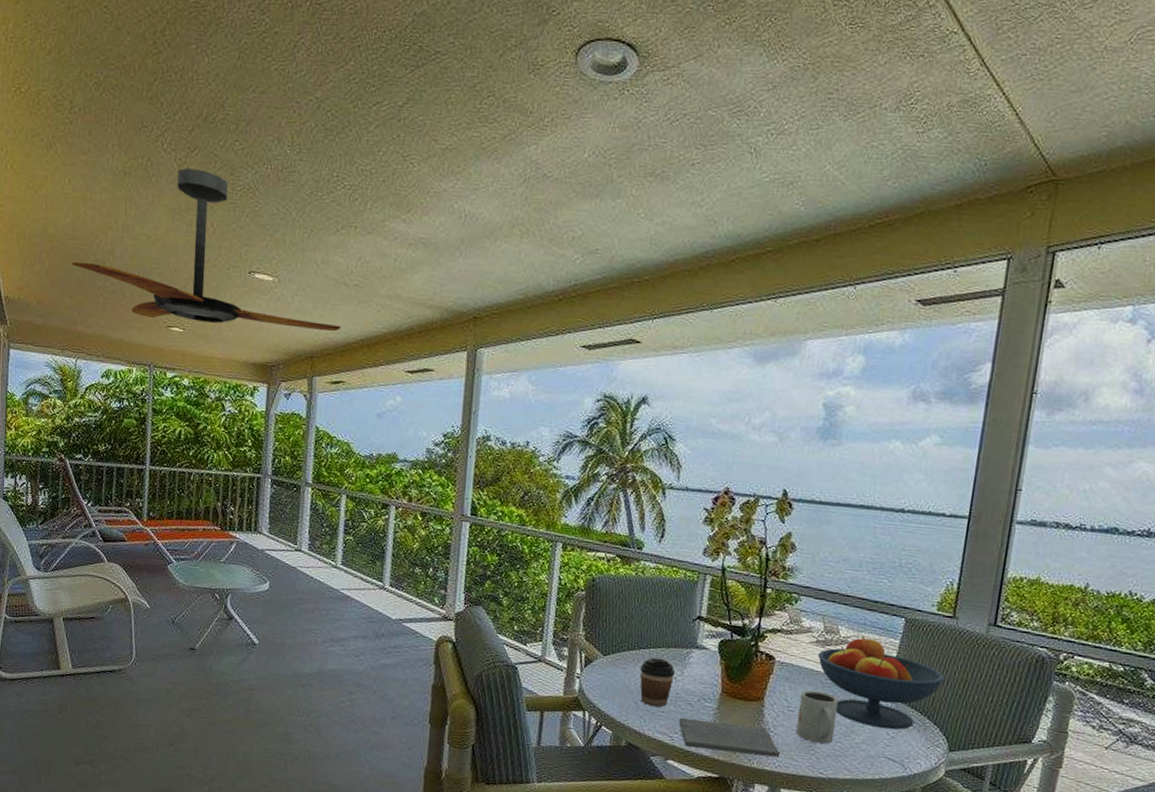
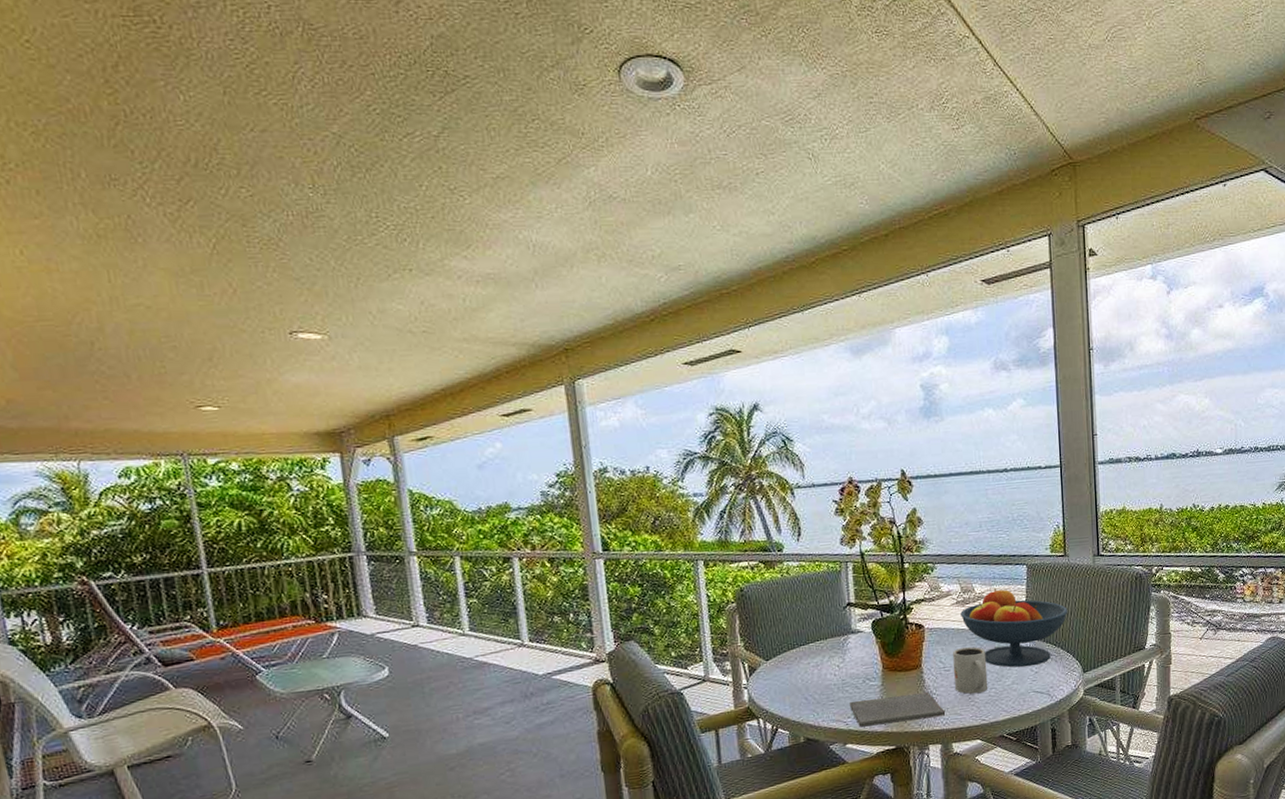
ceiling fan: present [72,168,342,332] -> none [46,223,416,401]
coffee cup: present [640,657,675,707] -> none [803,650,837,698]

